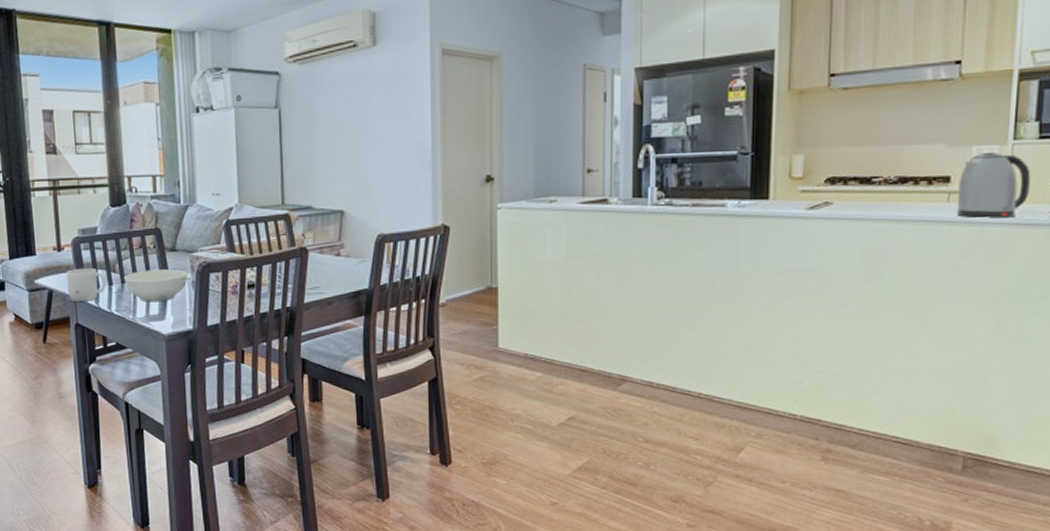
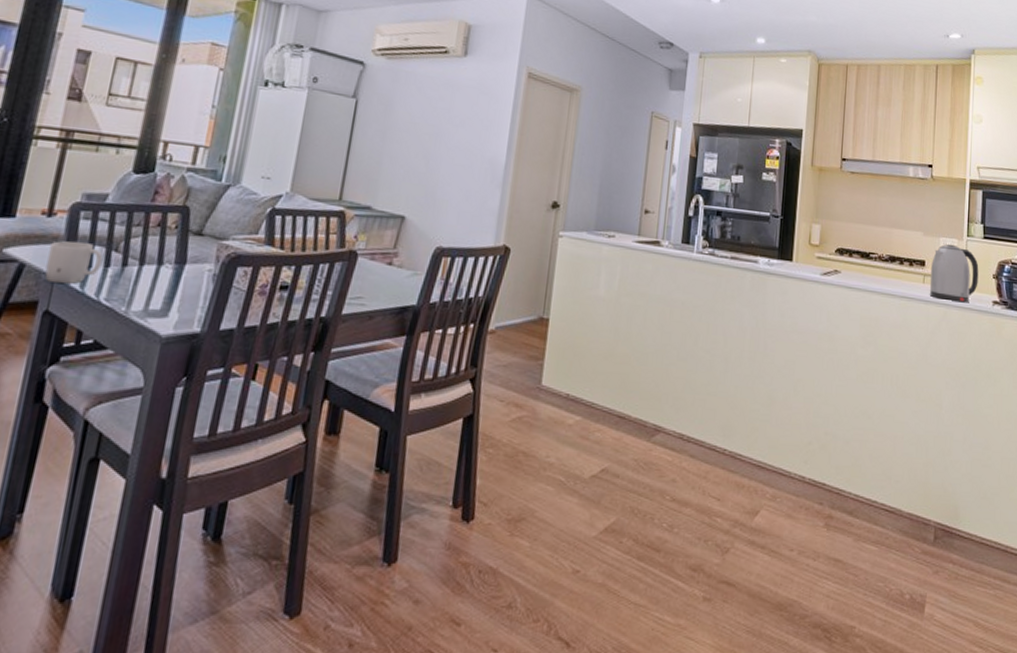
bowl: present [123,269,188,302] -> none [126,253,211,295]

